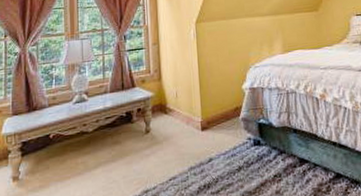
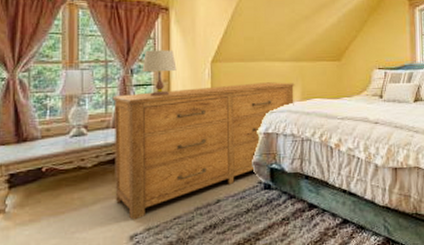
dresser: none [109,36,277,183] -> present [112,82,295,220]
table lamp: none [134,14,165,60] -> present [142,50,177,96]

